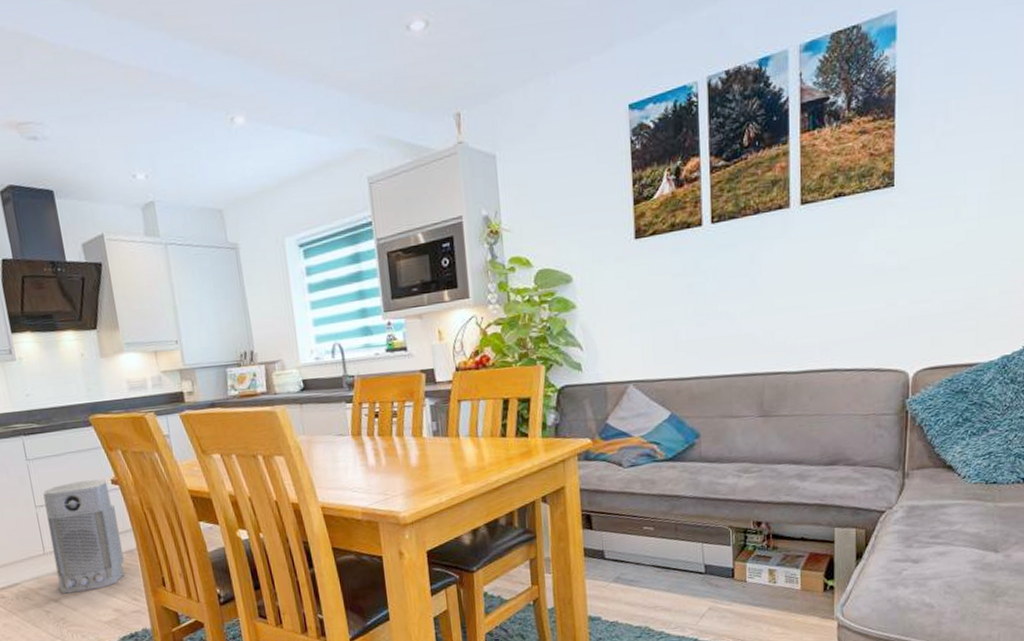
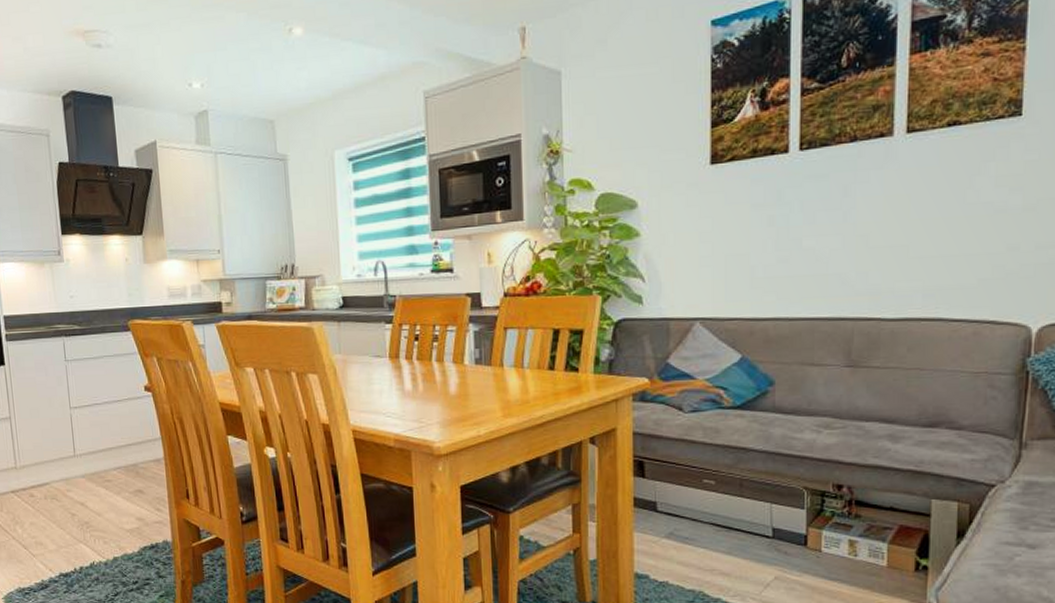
air purifier: present [43,479,125,594] -> none [78,385,151,498]

